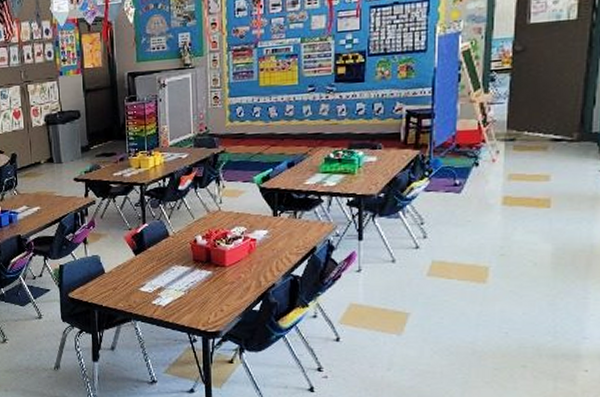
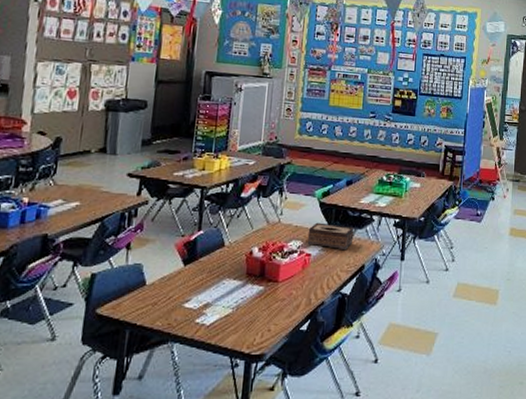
tissue box: none [250,207,301,234] -> present [307,222,354,251]

